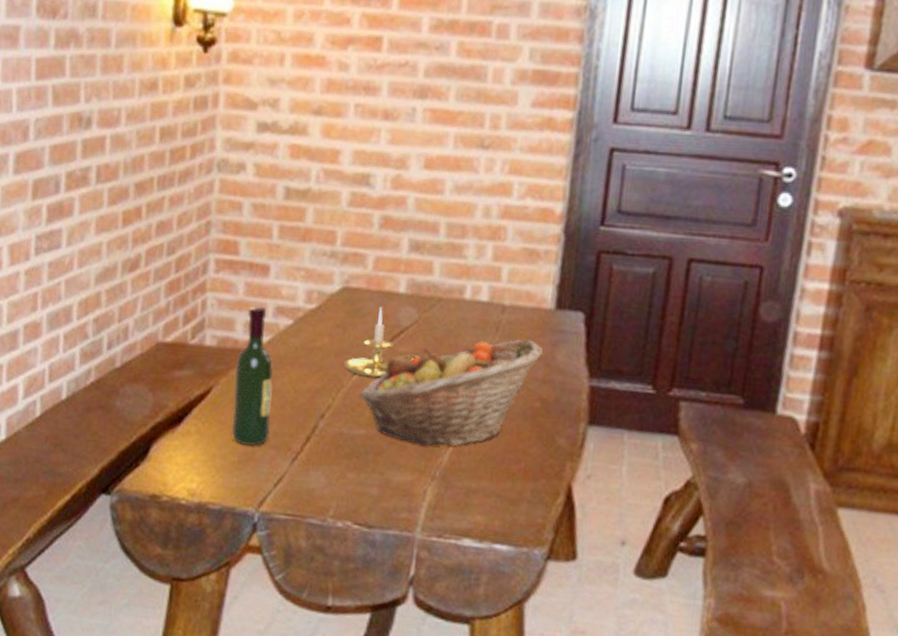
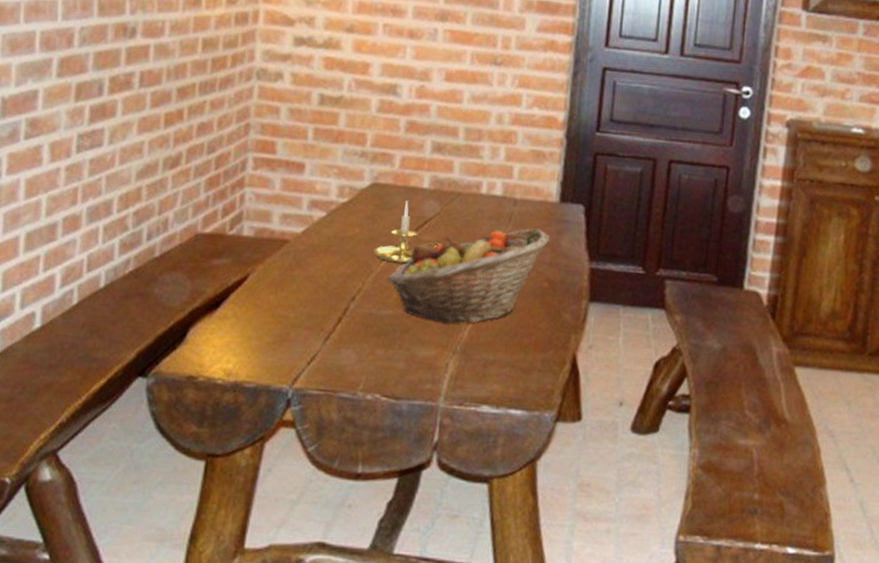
wine bottle: present [231,305,274,446] -> none [267,199,308,327]

